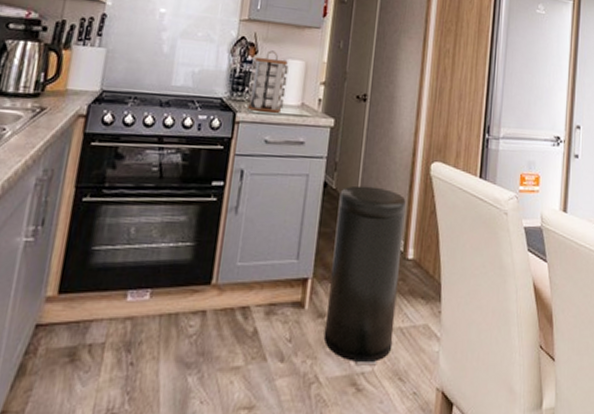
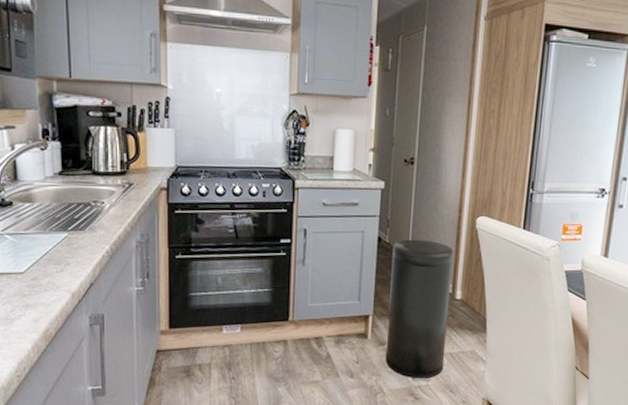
spice rack: present [247,50,289,114] -> none [304,121,339,180]

